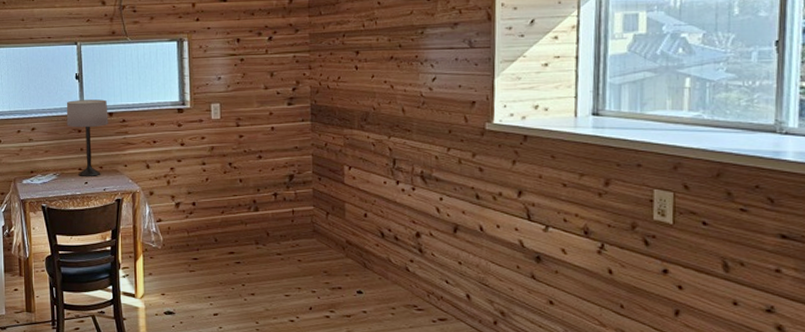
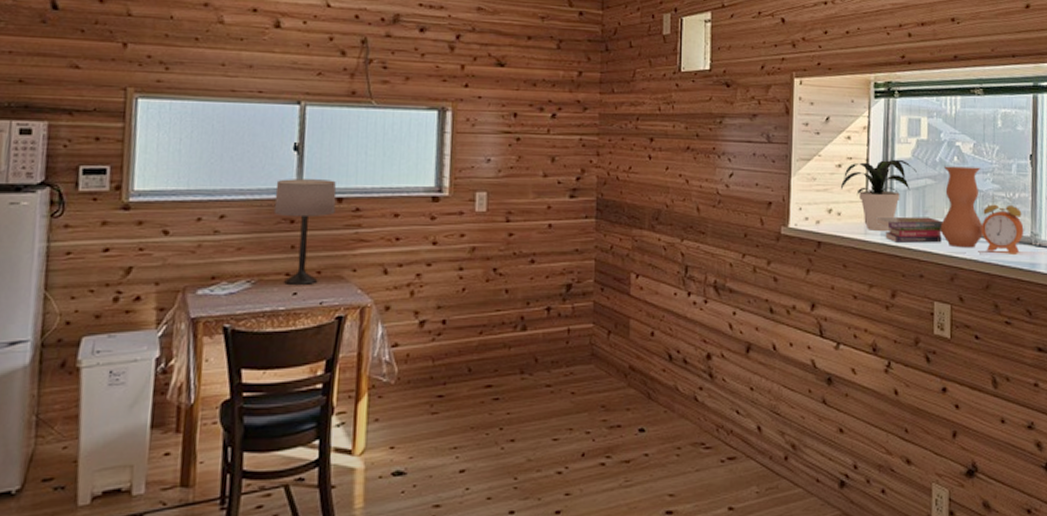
potted plant: none [547,54,634,125] -> present [840,159,917,232]
books: none [586,109,664,136] -> present [875,216,942,244]
vase: none [661,57,713,138] -> present [940,166,983,248]
alarm clock: none [711,86,766,143] -> present [981,197,1024,254]

